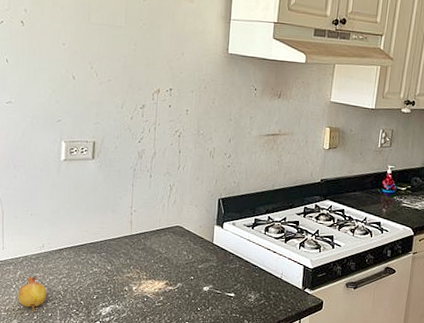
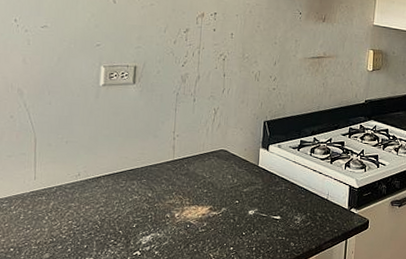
fruit: present [18,276,47,312] -> none [50,207,83,244]

